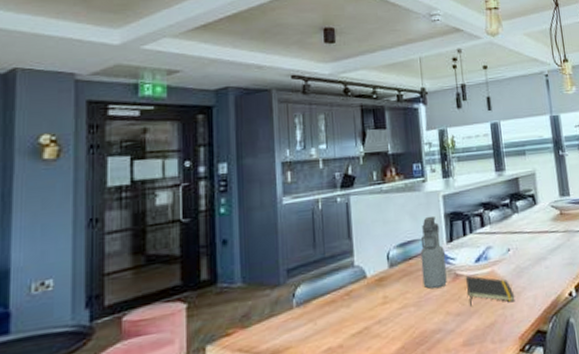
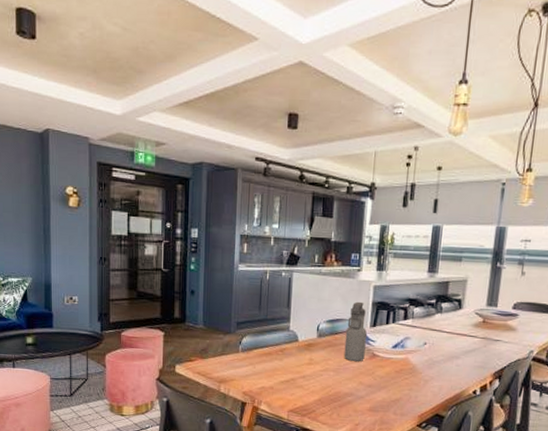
notepad: present [465,276,515,306] -> none [380,358,422,387]

